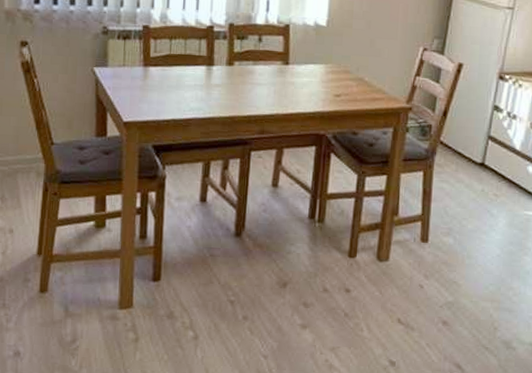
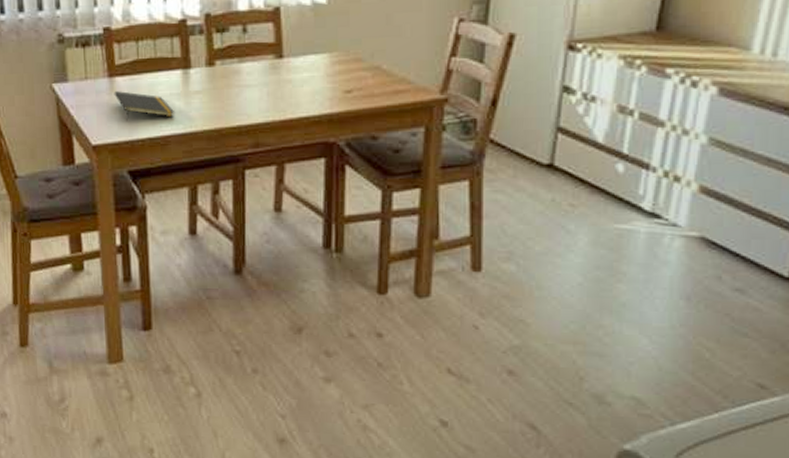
notepad: none [147,78,198,104] -> present [114,91,176,121]

